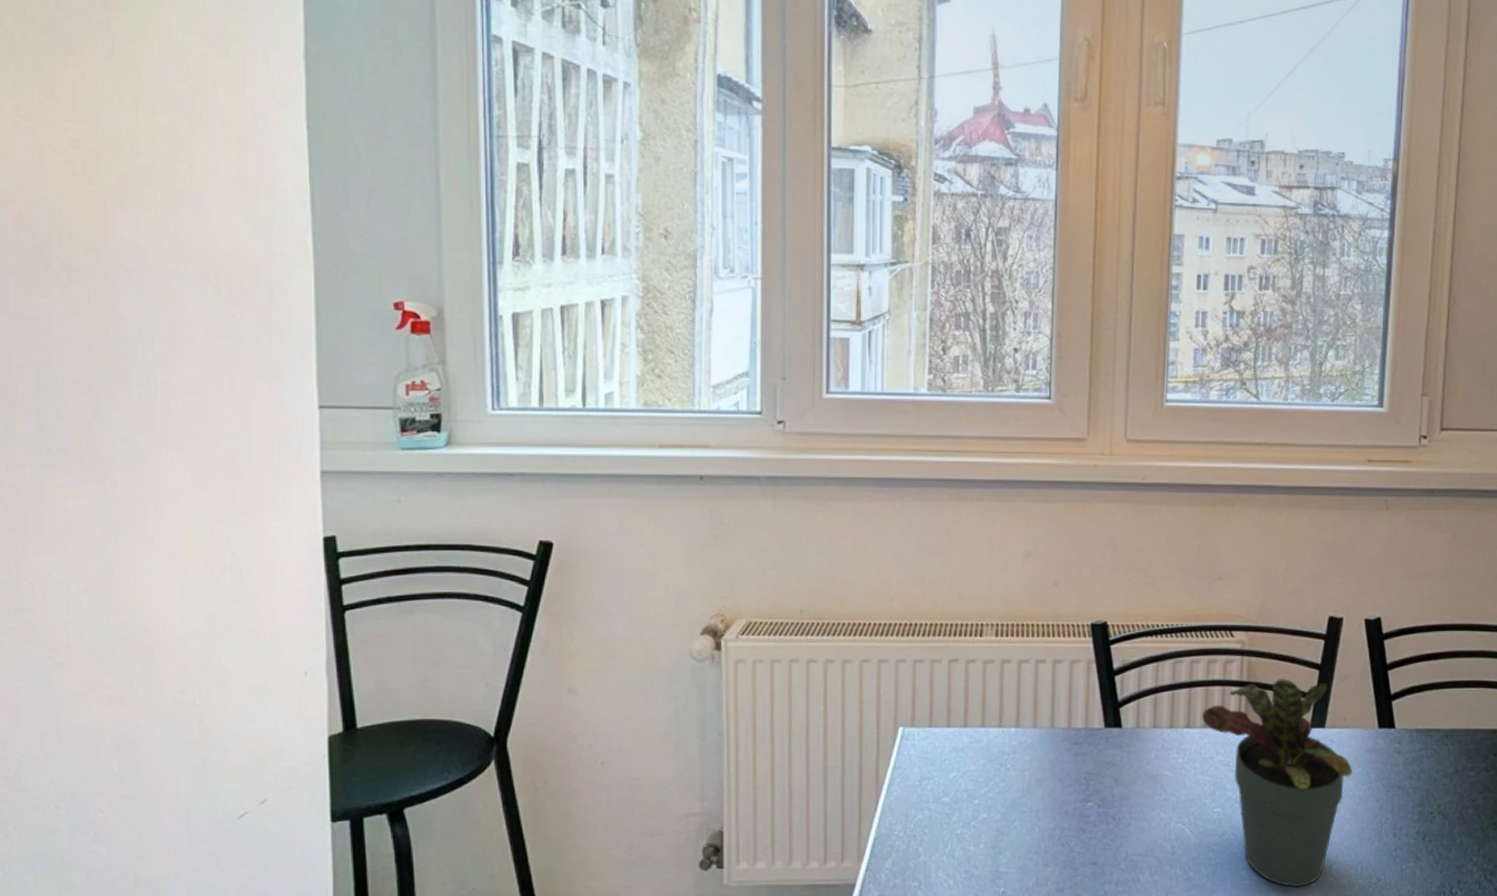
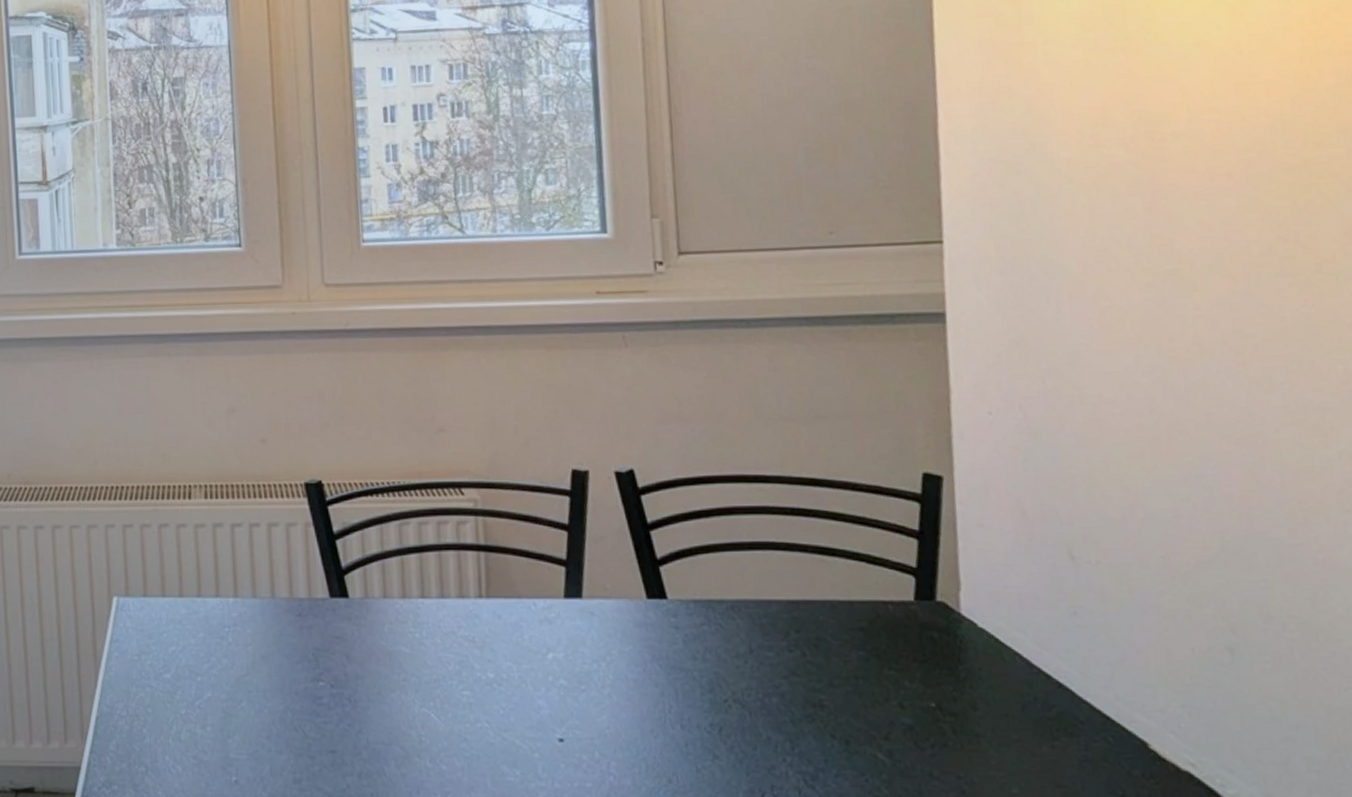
potted plant: present [1202,678,1352,887] -> none [437,540,621,786]

